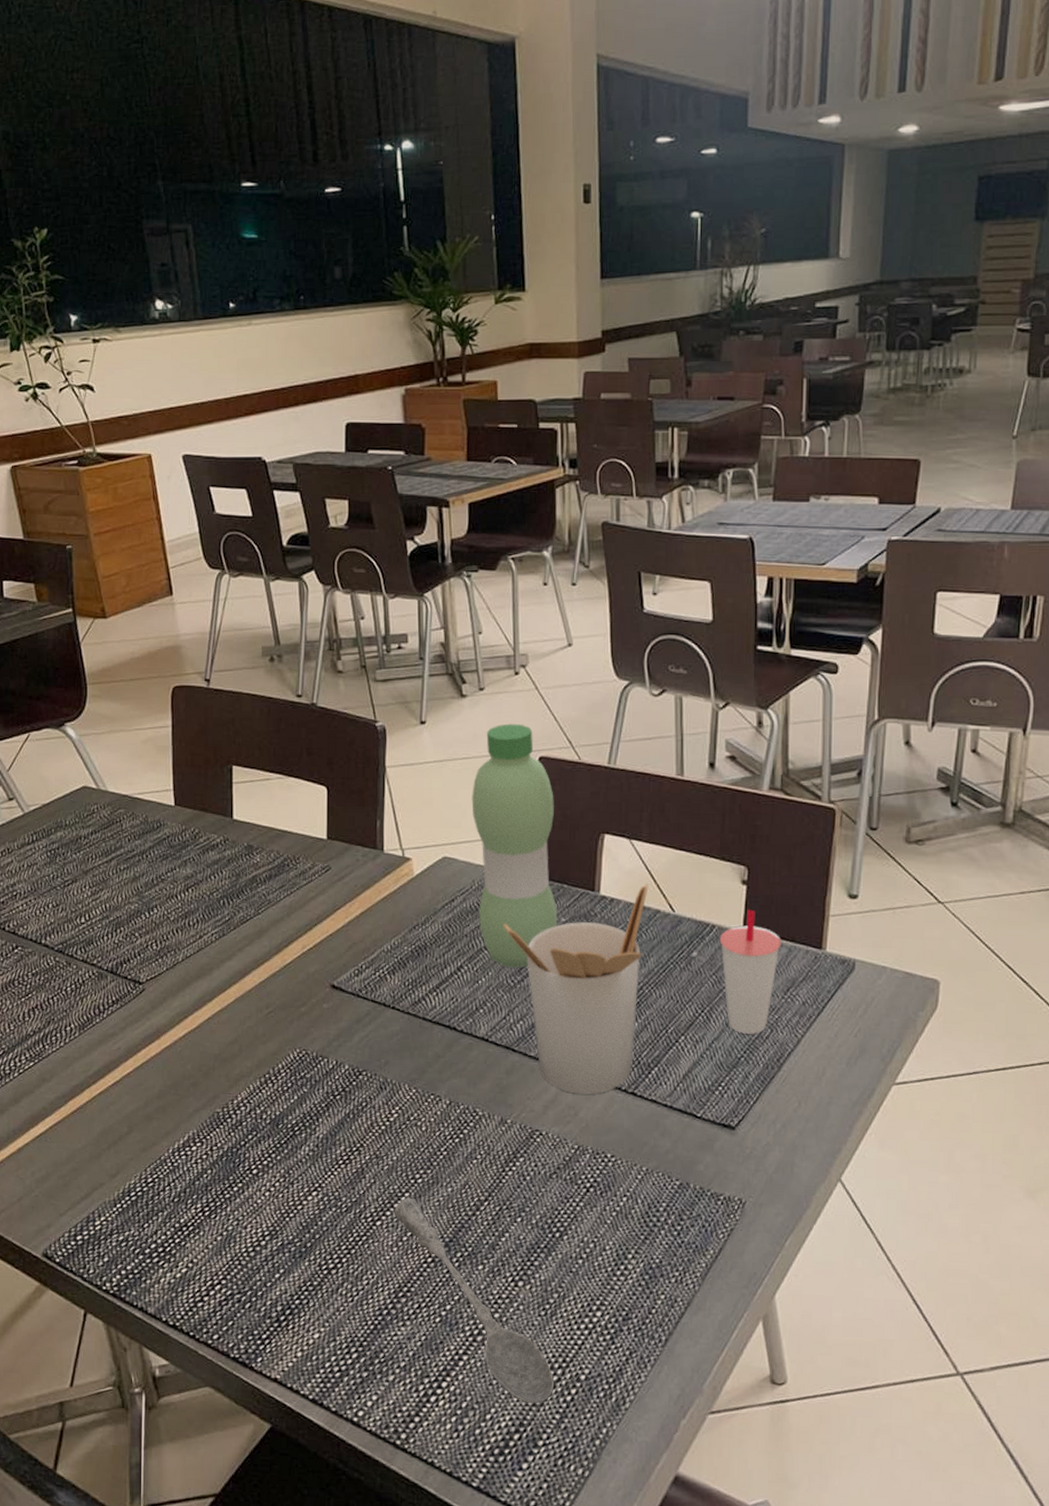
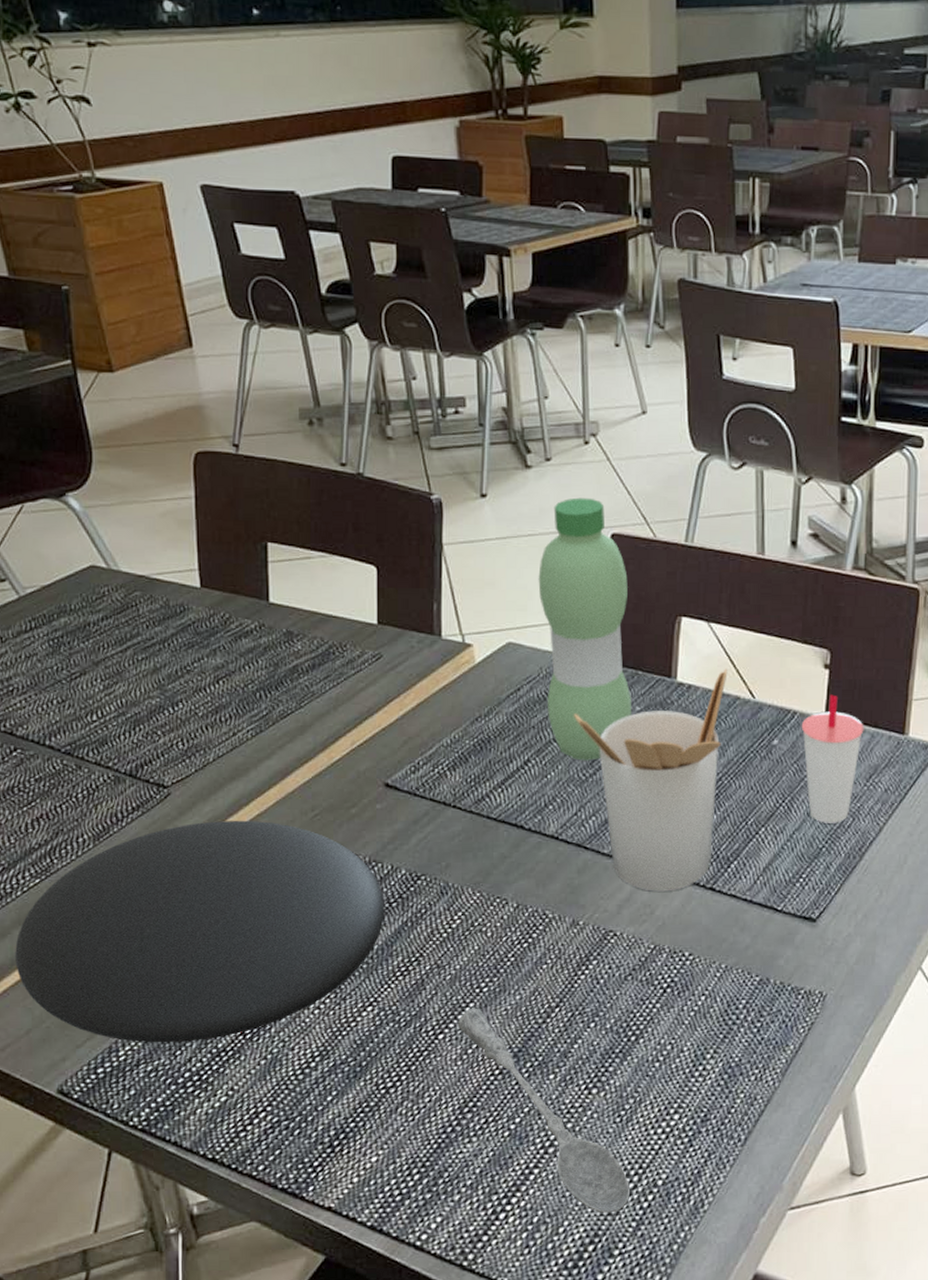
plate: none [11,1015,329,1217] -> present [15,821,384,1043]

